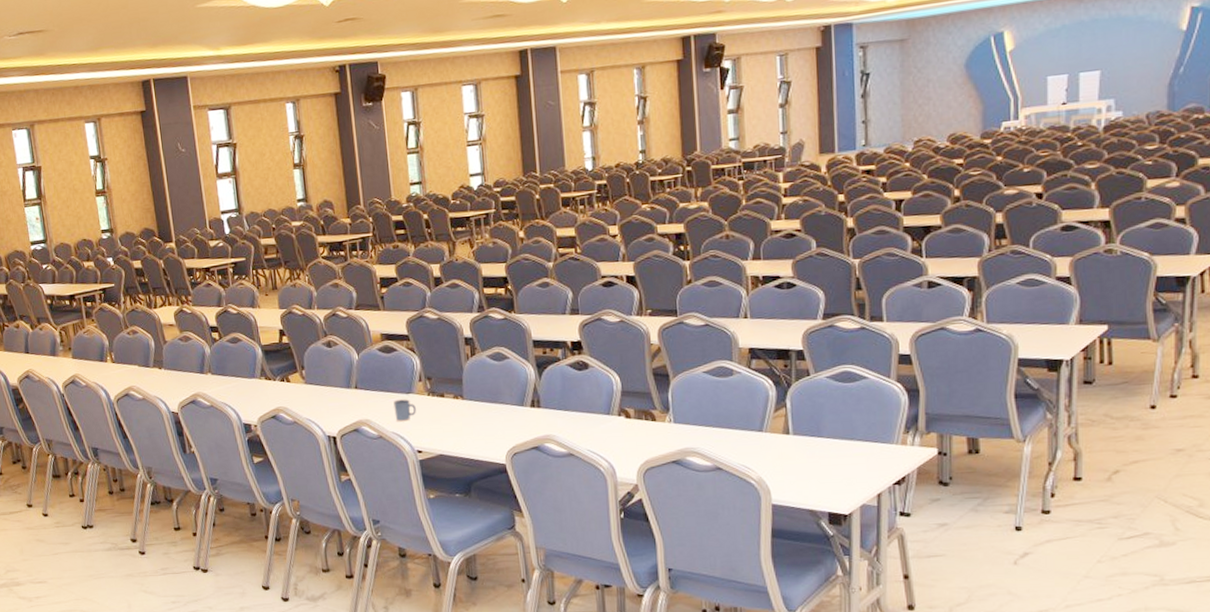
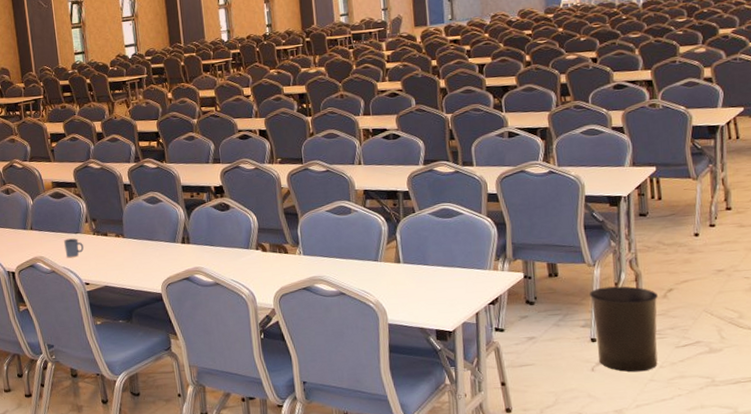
waste bin: none [1017,466,1100,566] -> present [590,286,658,372]

